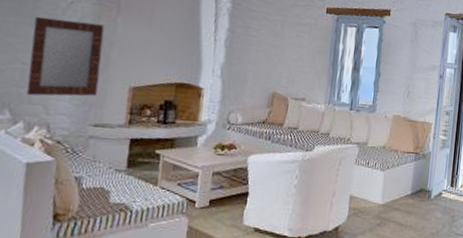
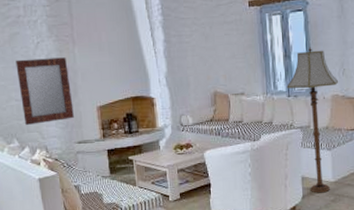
floor lamp: none [350,64,403,215] -> present [287,47,339,193]

